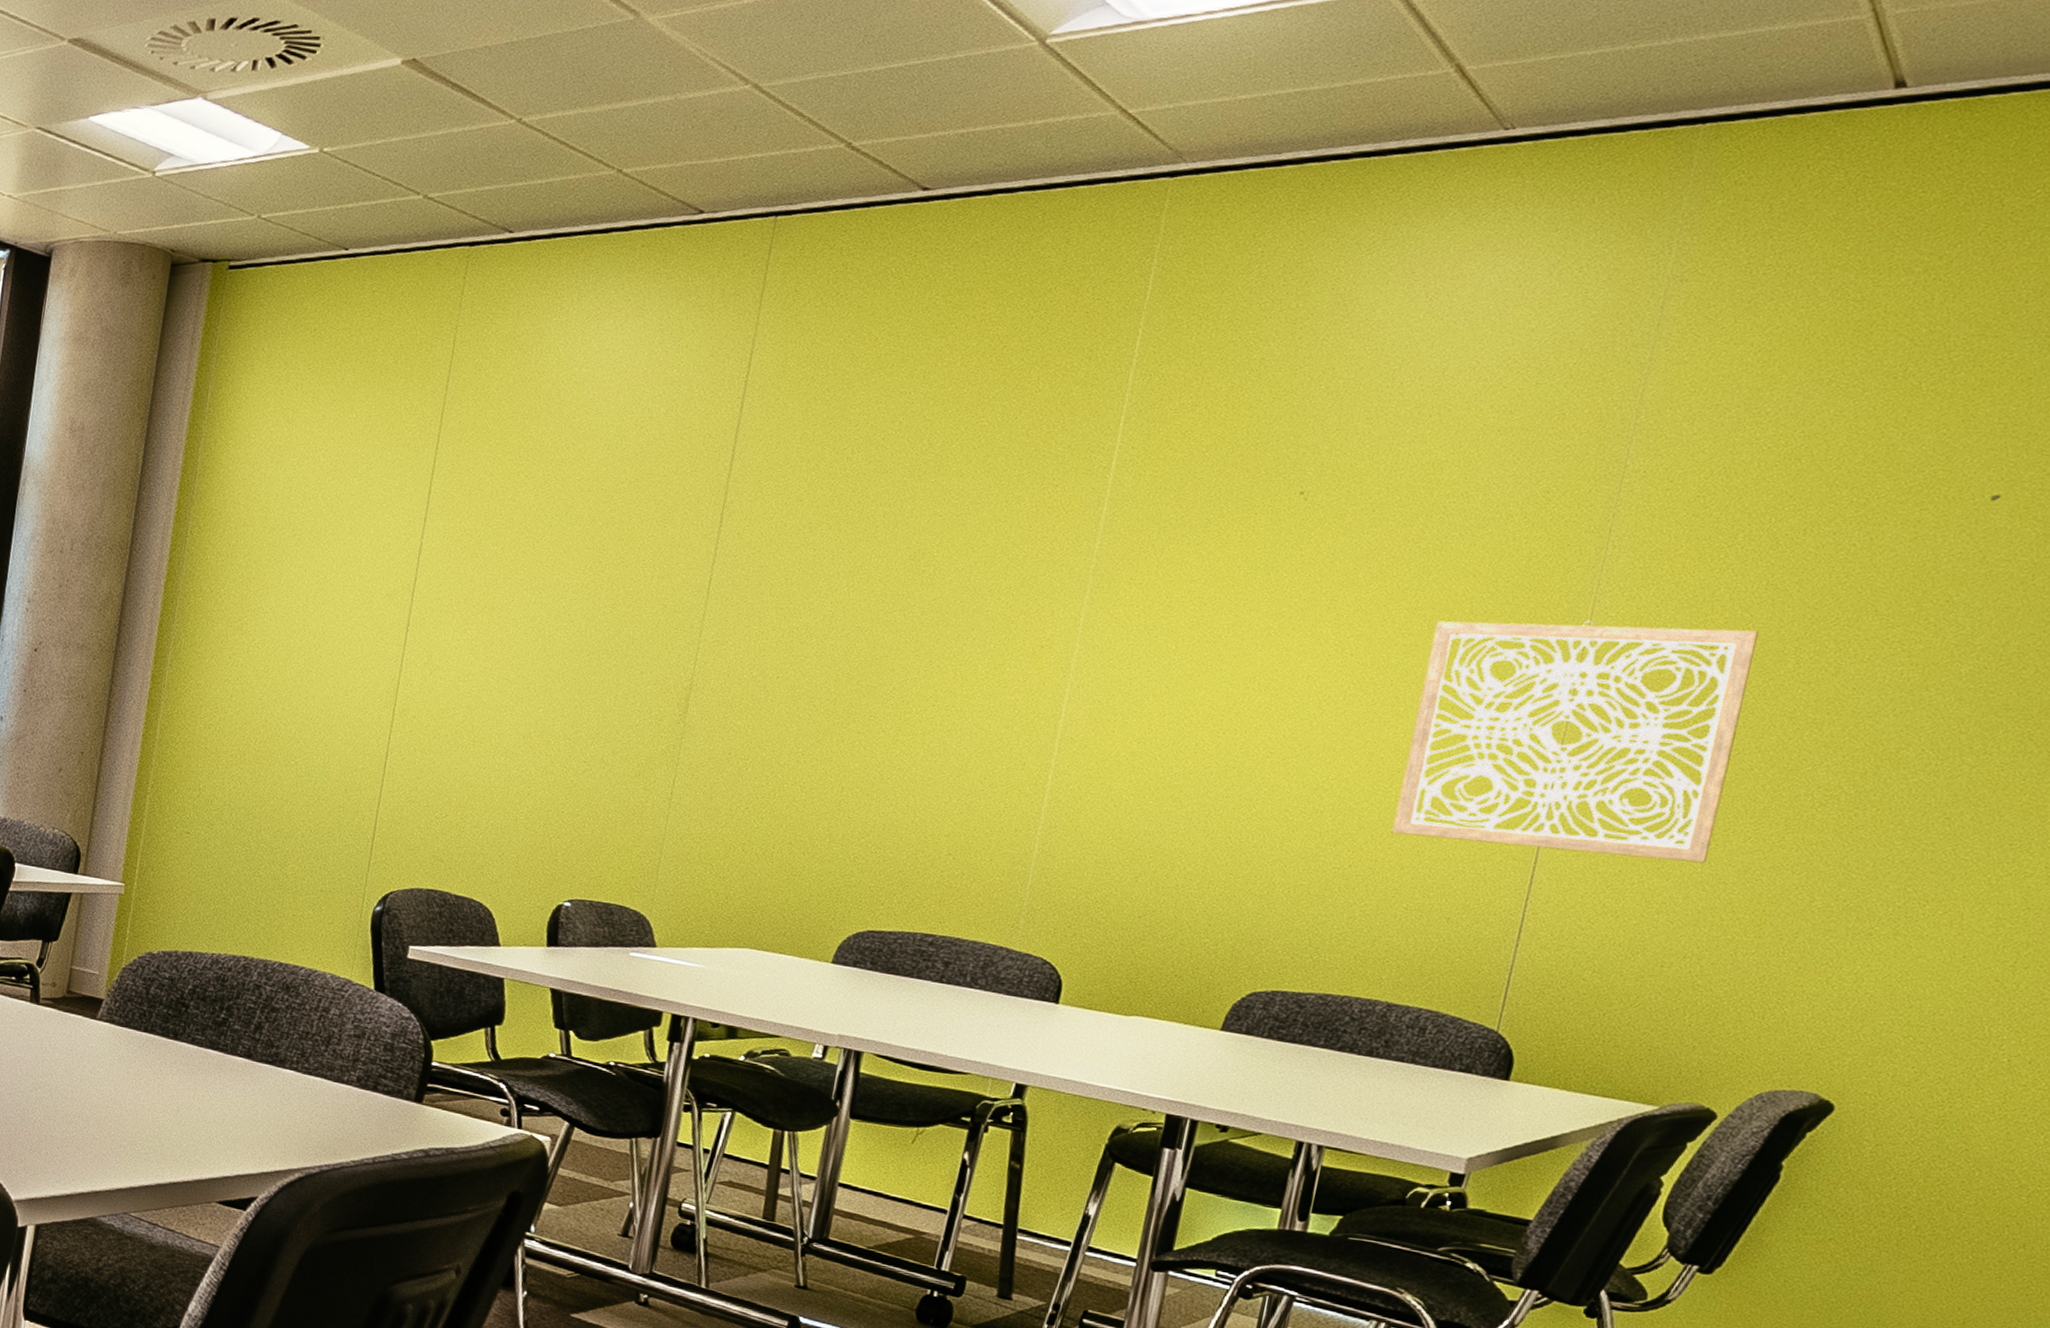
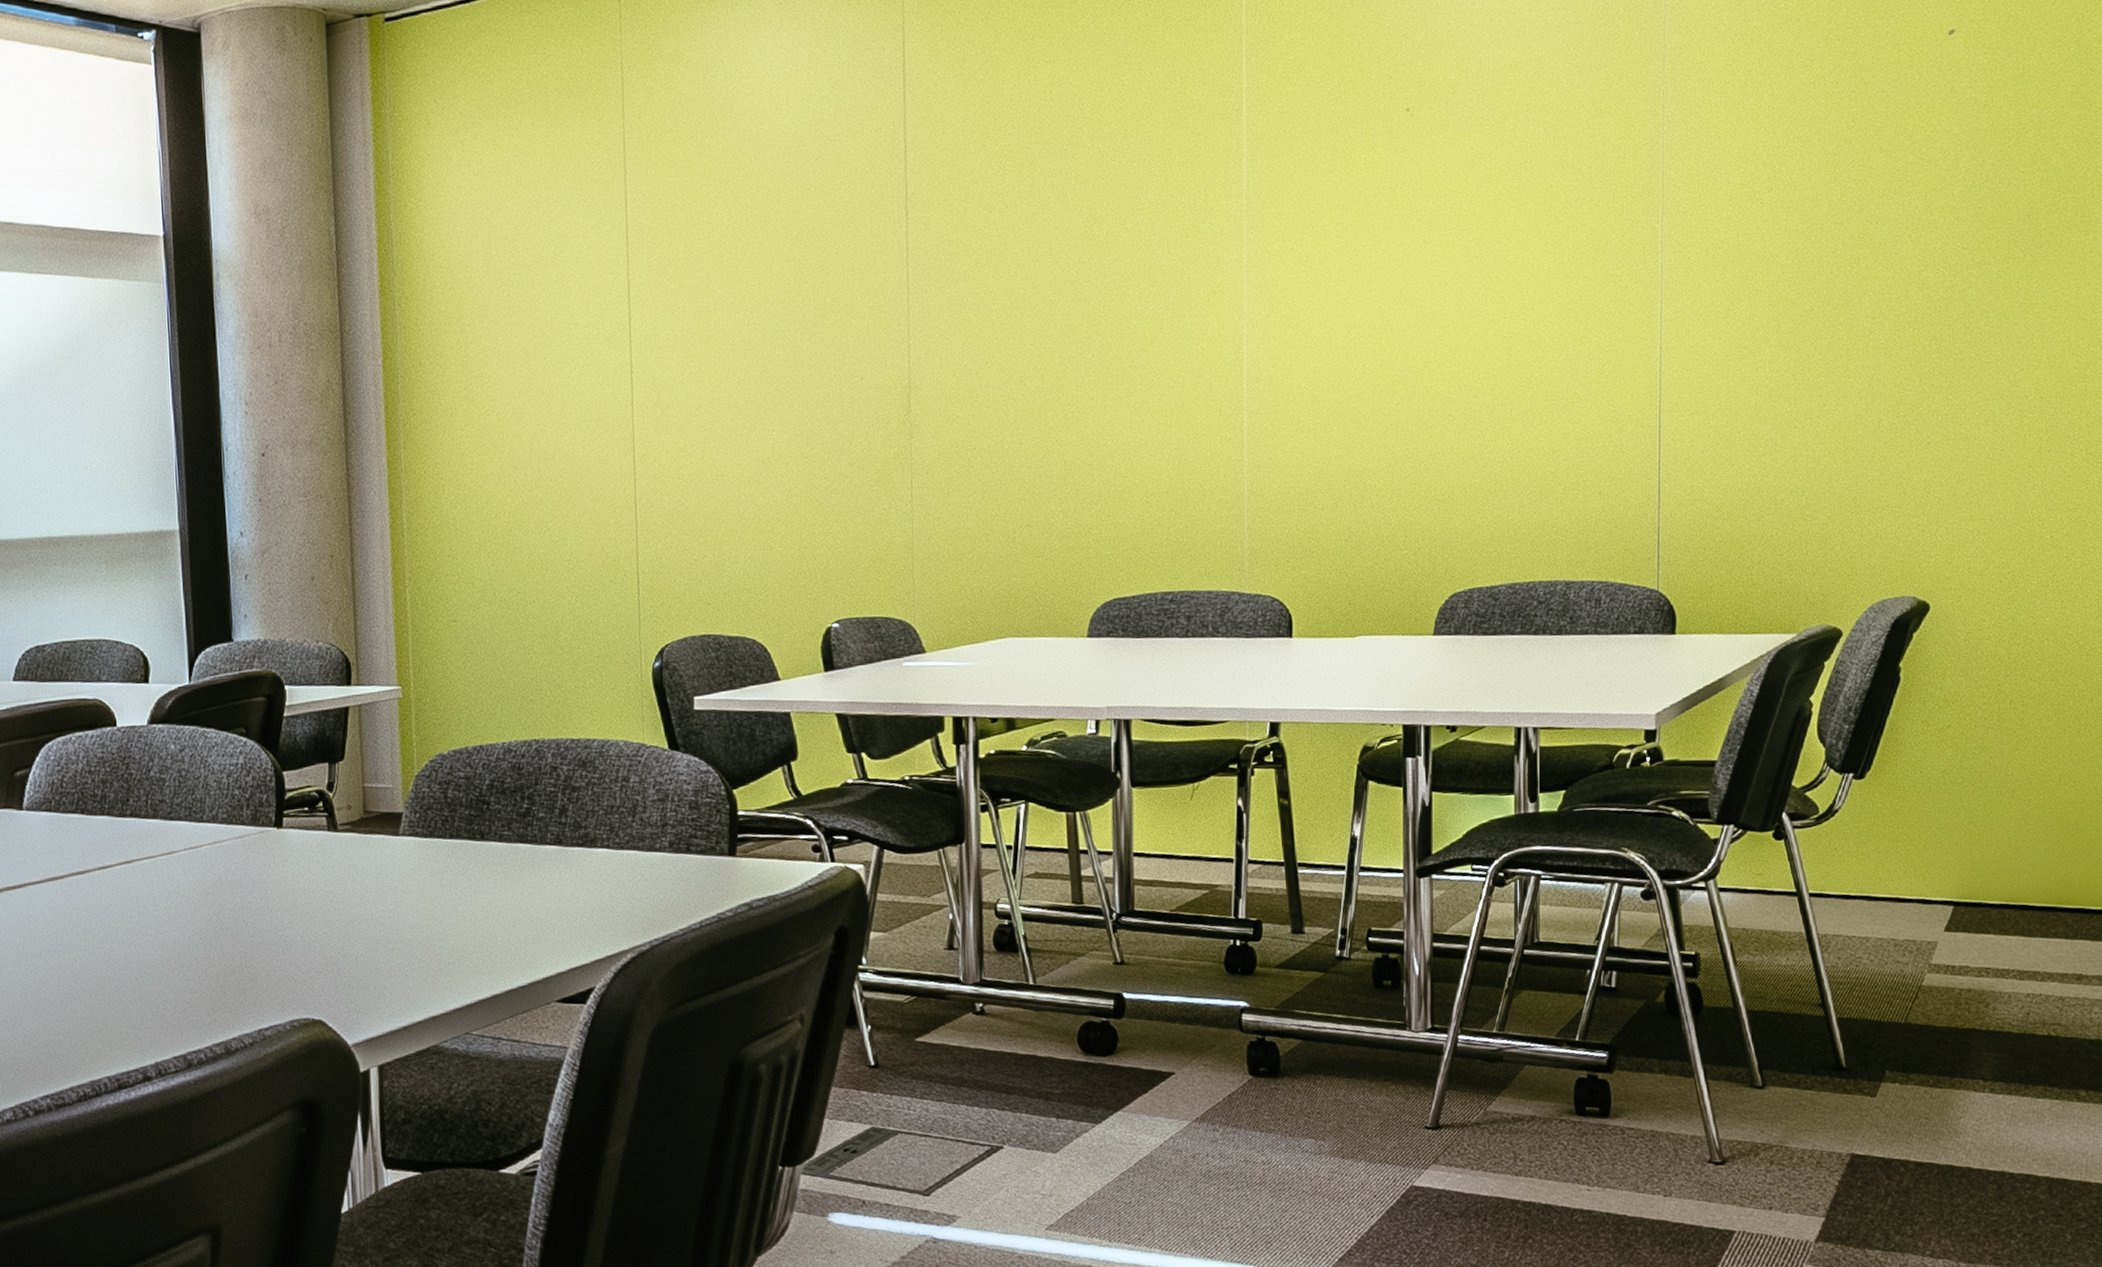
wall art: present [1392,620,1759,864] -> none [1539,182,1796,420]

